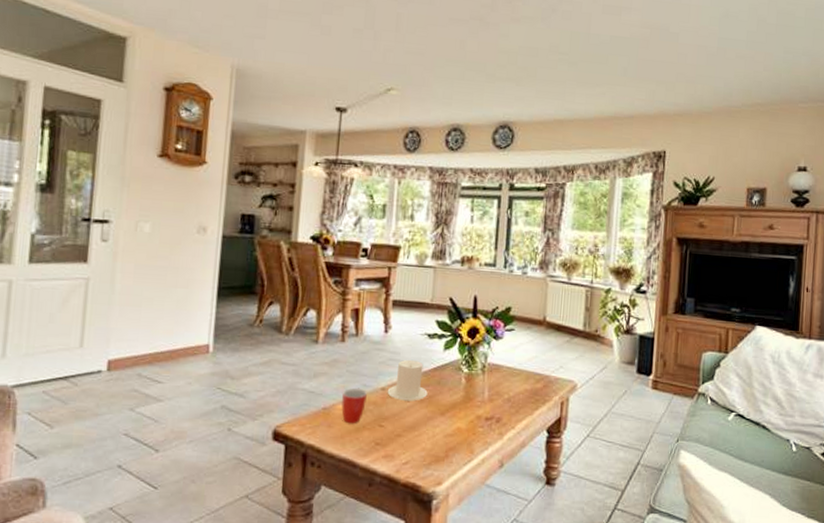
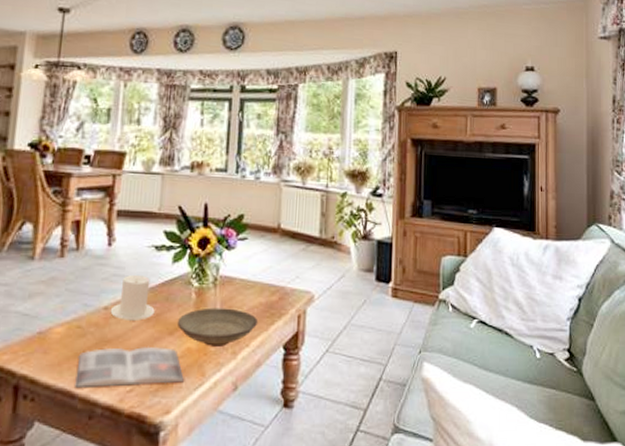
mug: present [341,387,367,423] -> none [59,308,88,348]
magazine: none [356,424,454,459] -> present [75,346,184,389]
decorative bowl: none [448,392,524,428] -> present [177,307,259,347]

